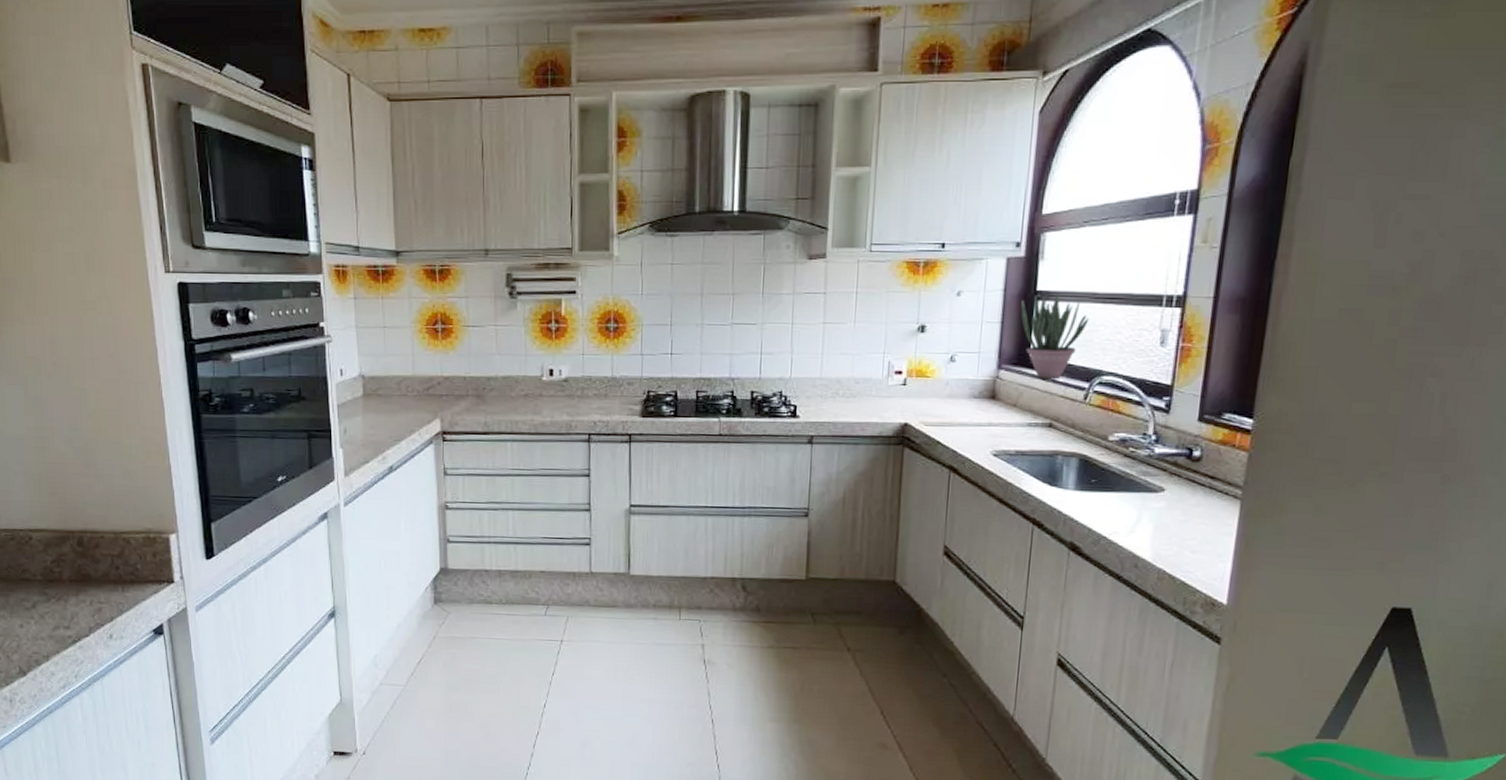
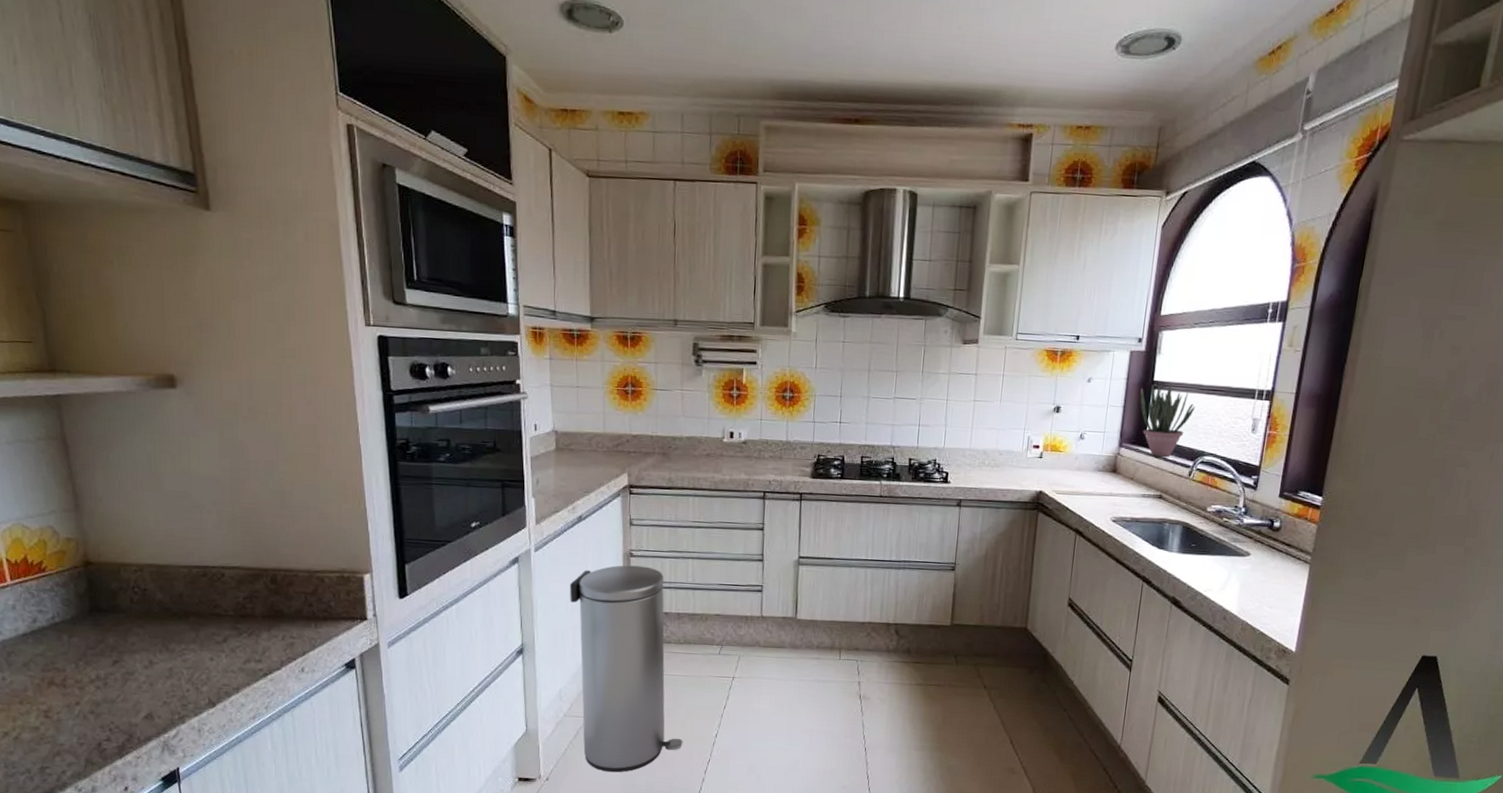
pedal bin: none [381,519,509,746] -> present [569,565,683,773]

